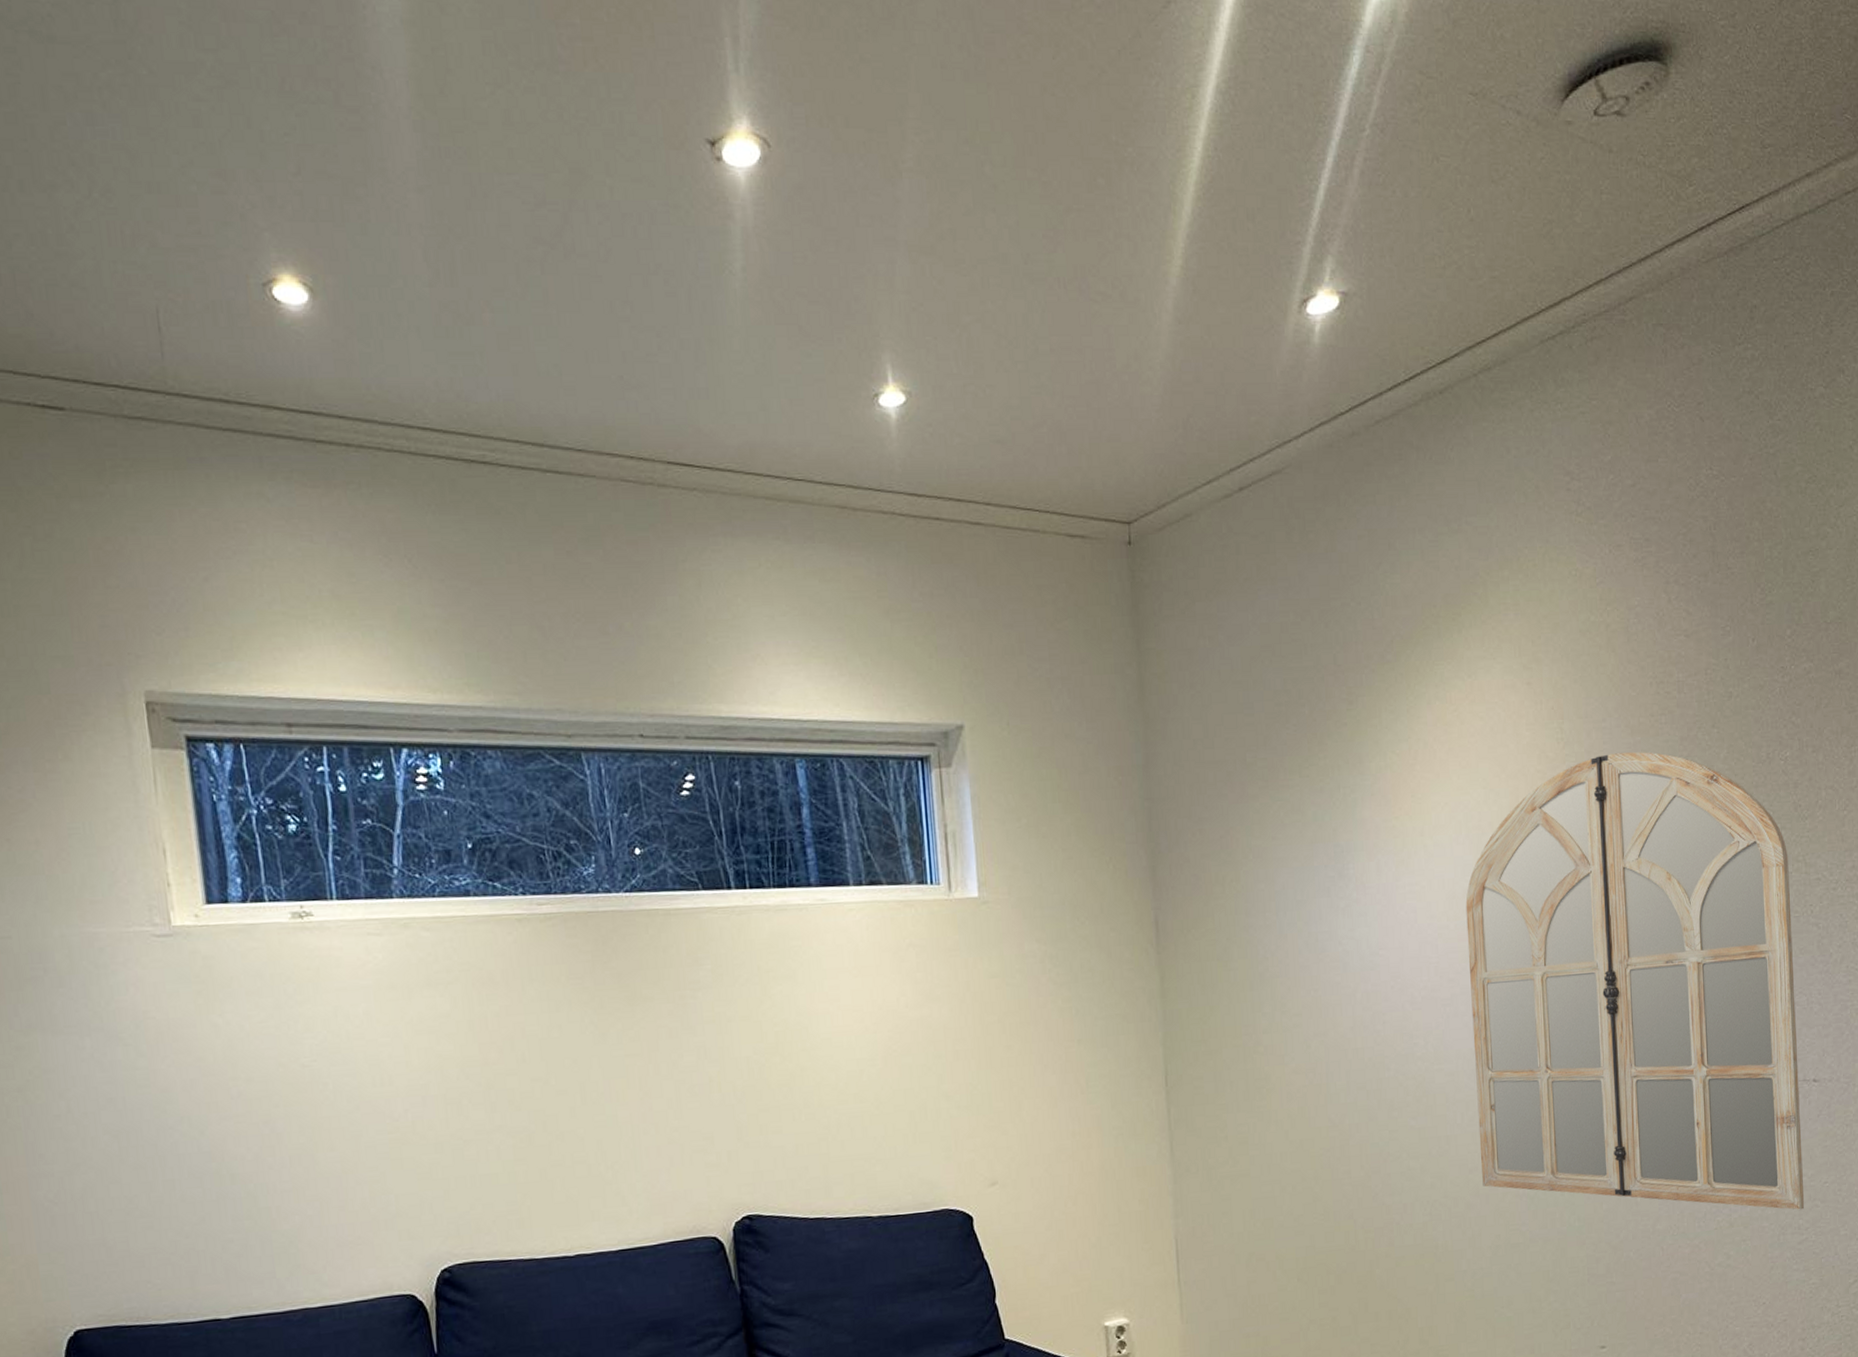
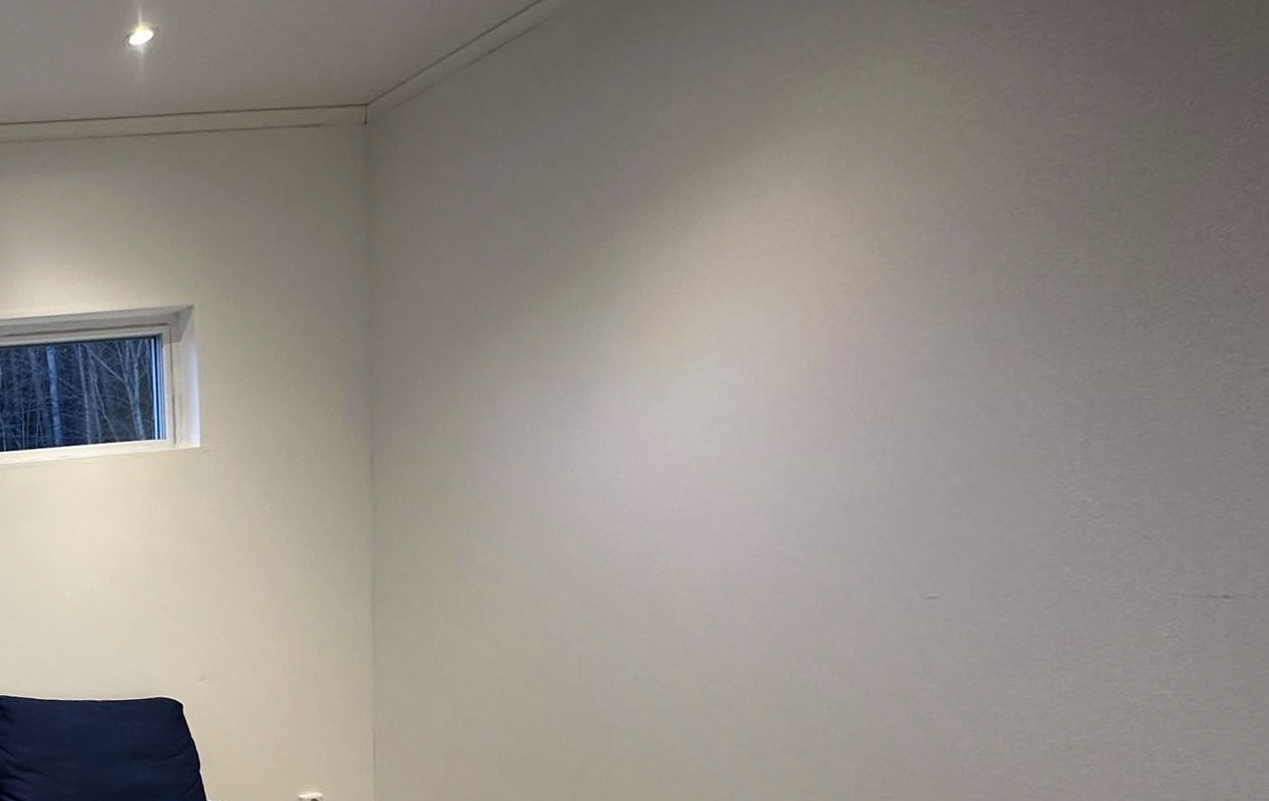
home mirror: present [1465,752,1805,1210] -> none [725,248,1217,737]

